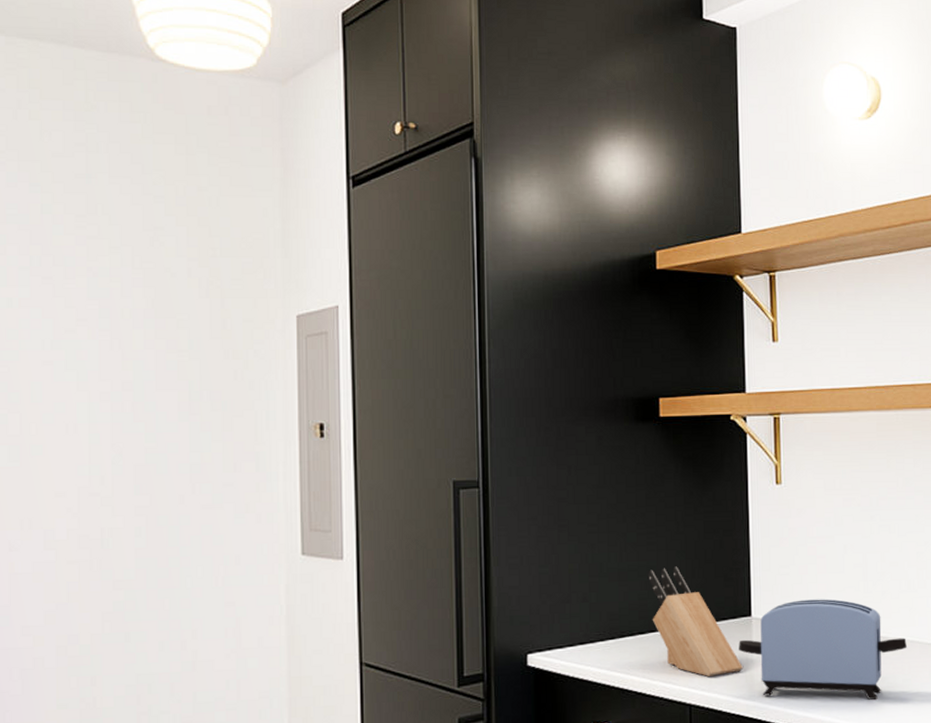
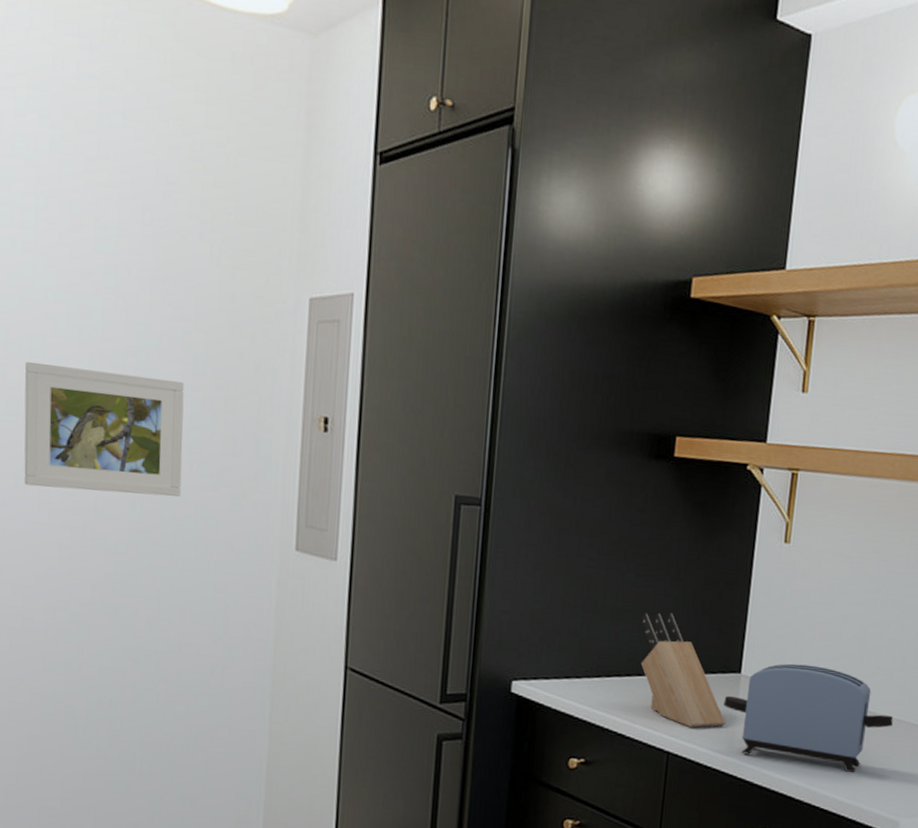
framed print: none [25,408,185,527] -> present [24,361,185,497]

